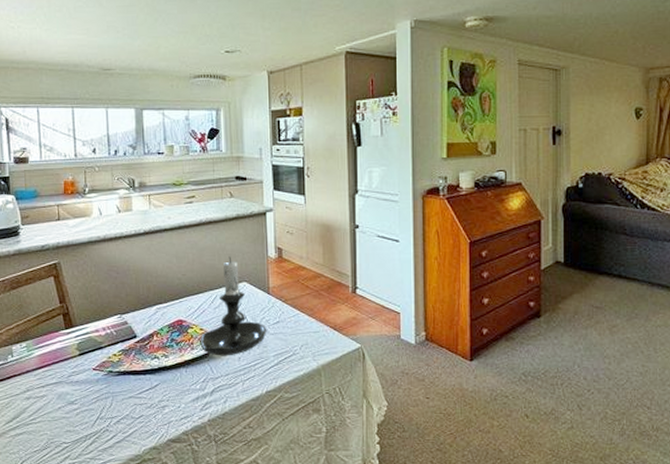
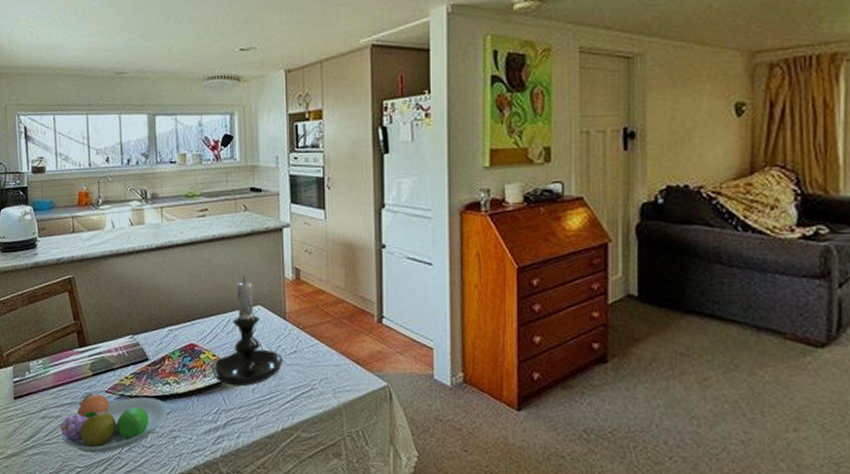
fruit bowl: none [45,371,157,429] -> present [60,393,168,454]

